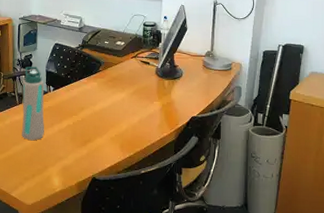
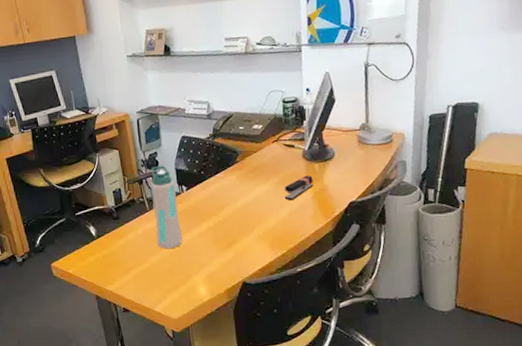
stapler: none [137,89,163,109] -> present [284,175,314,200]

